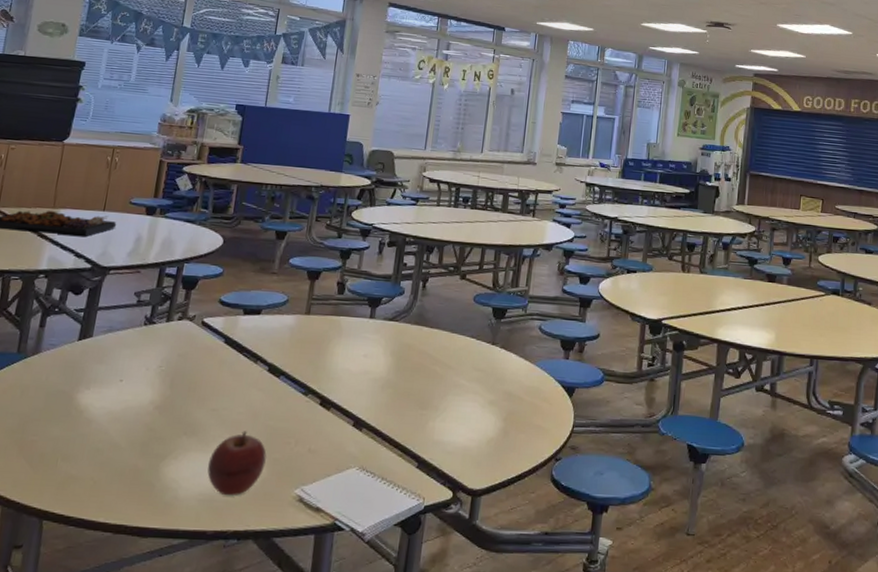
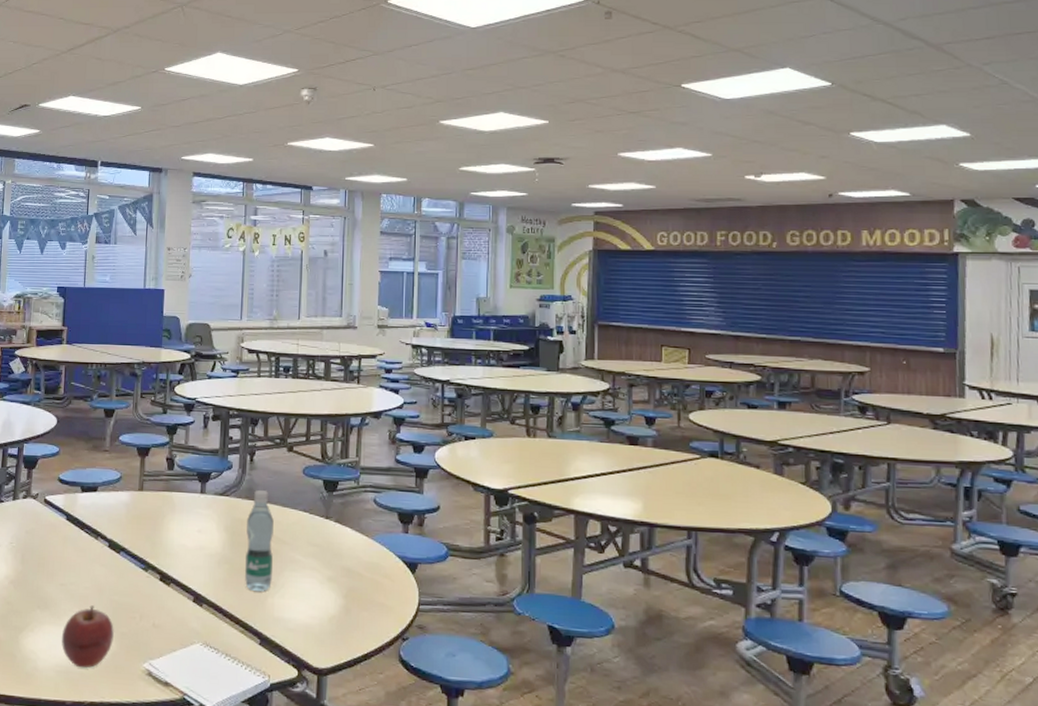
bottle: none [407,315,441,415] -> present [244,489,274,591]

